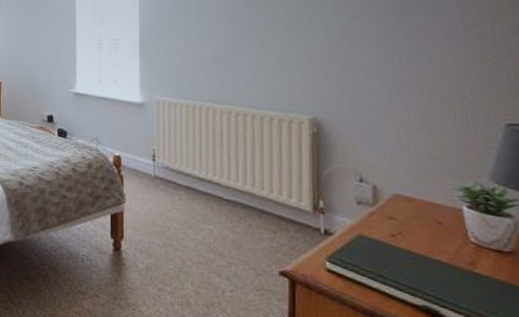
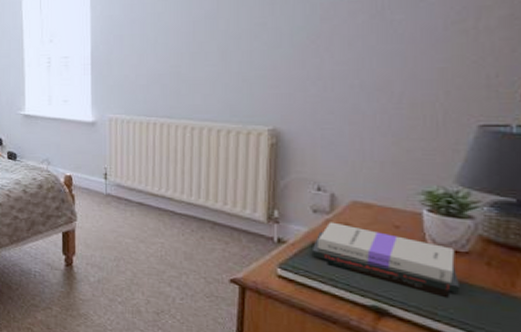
books: none [358,215,507,301] -> present [311,222,459,299]

